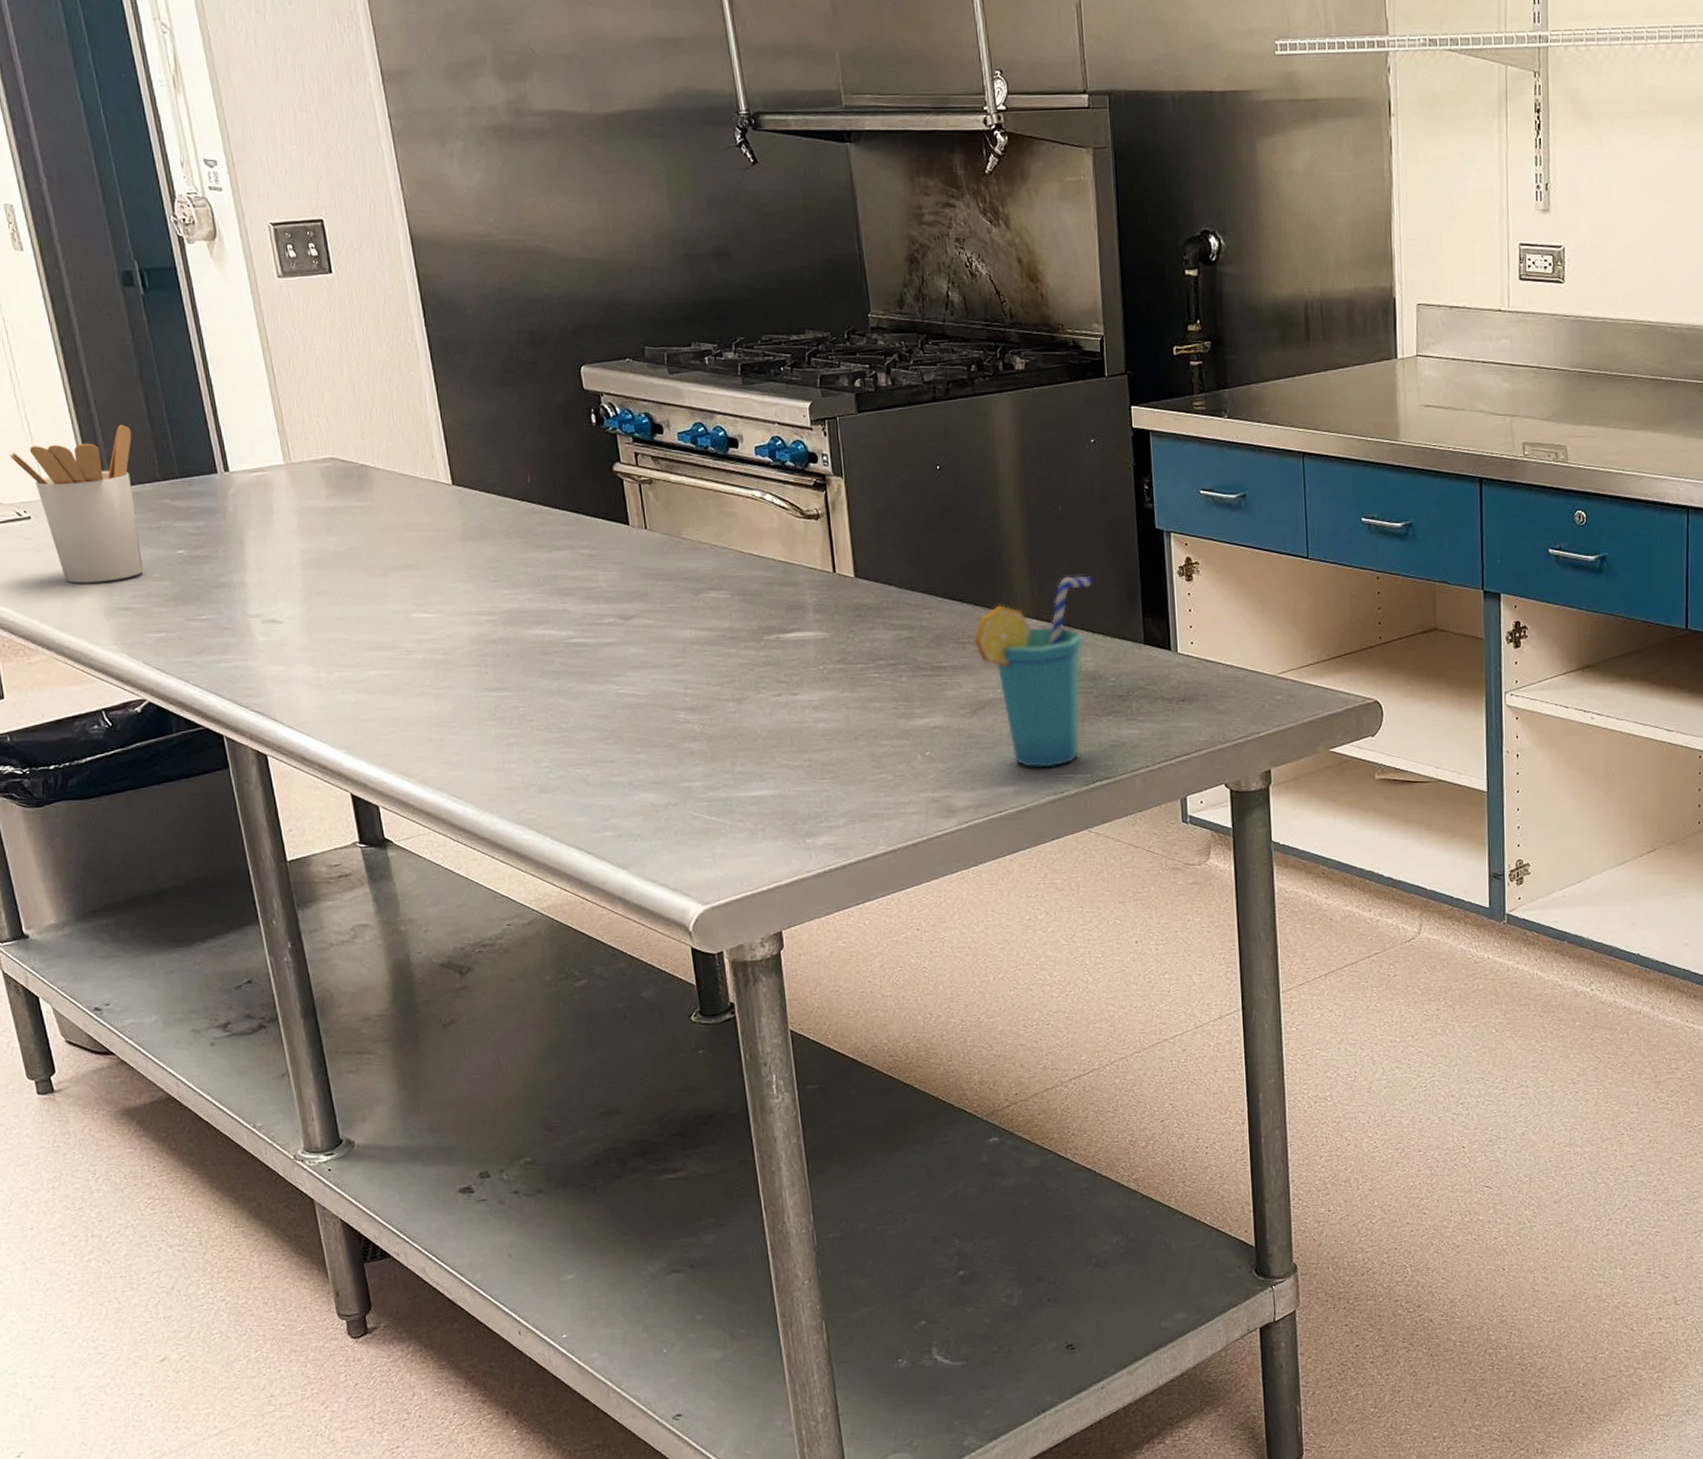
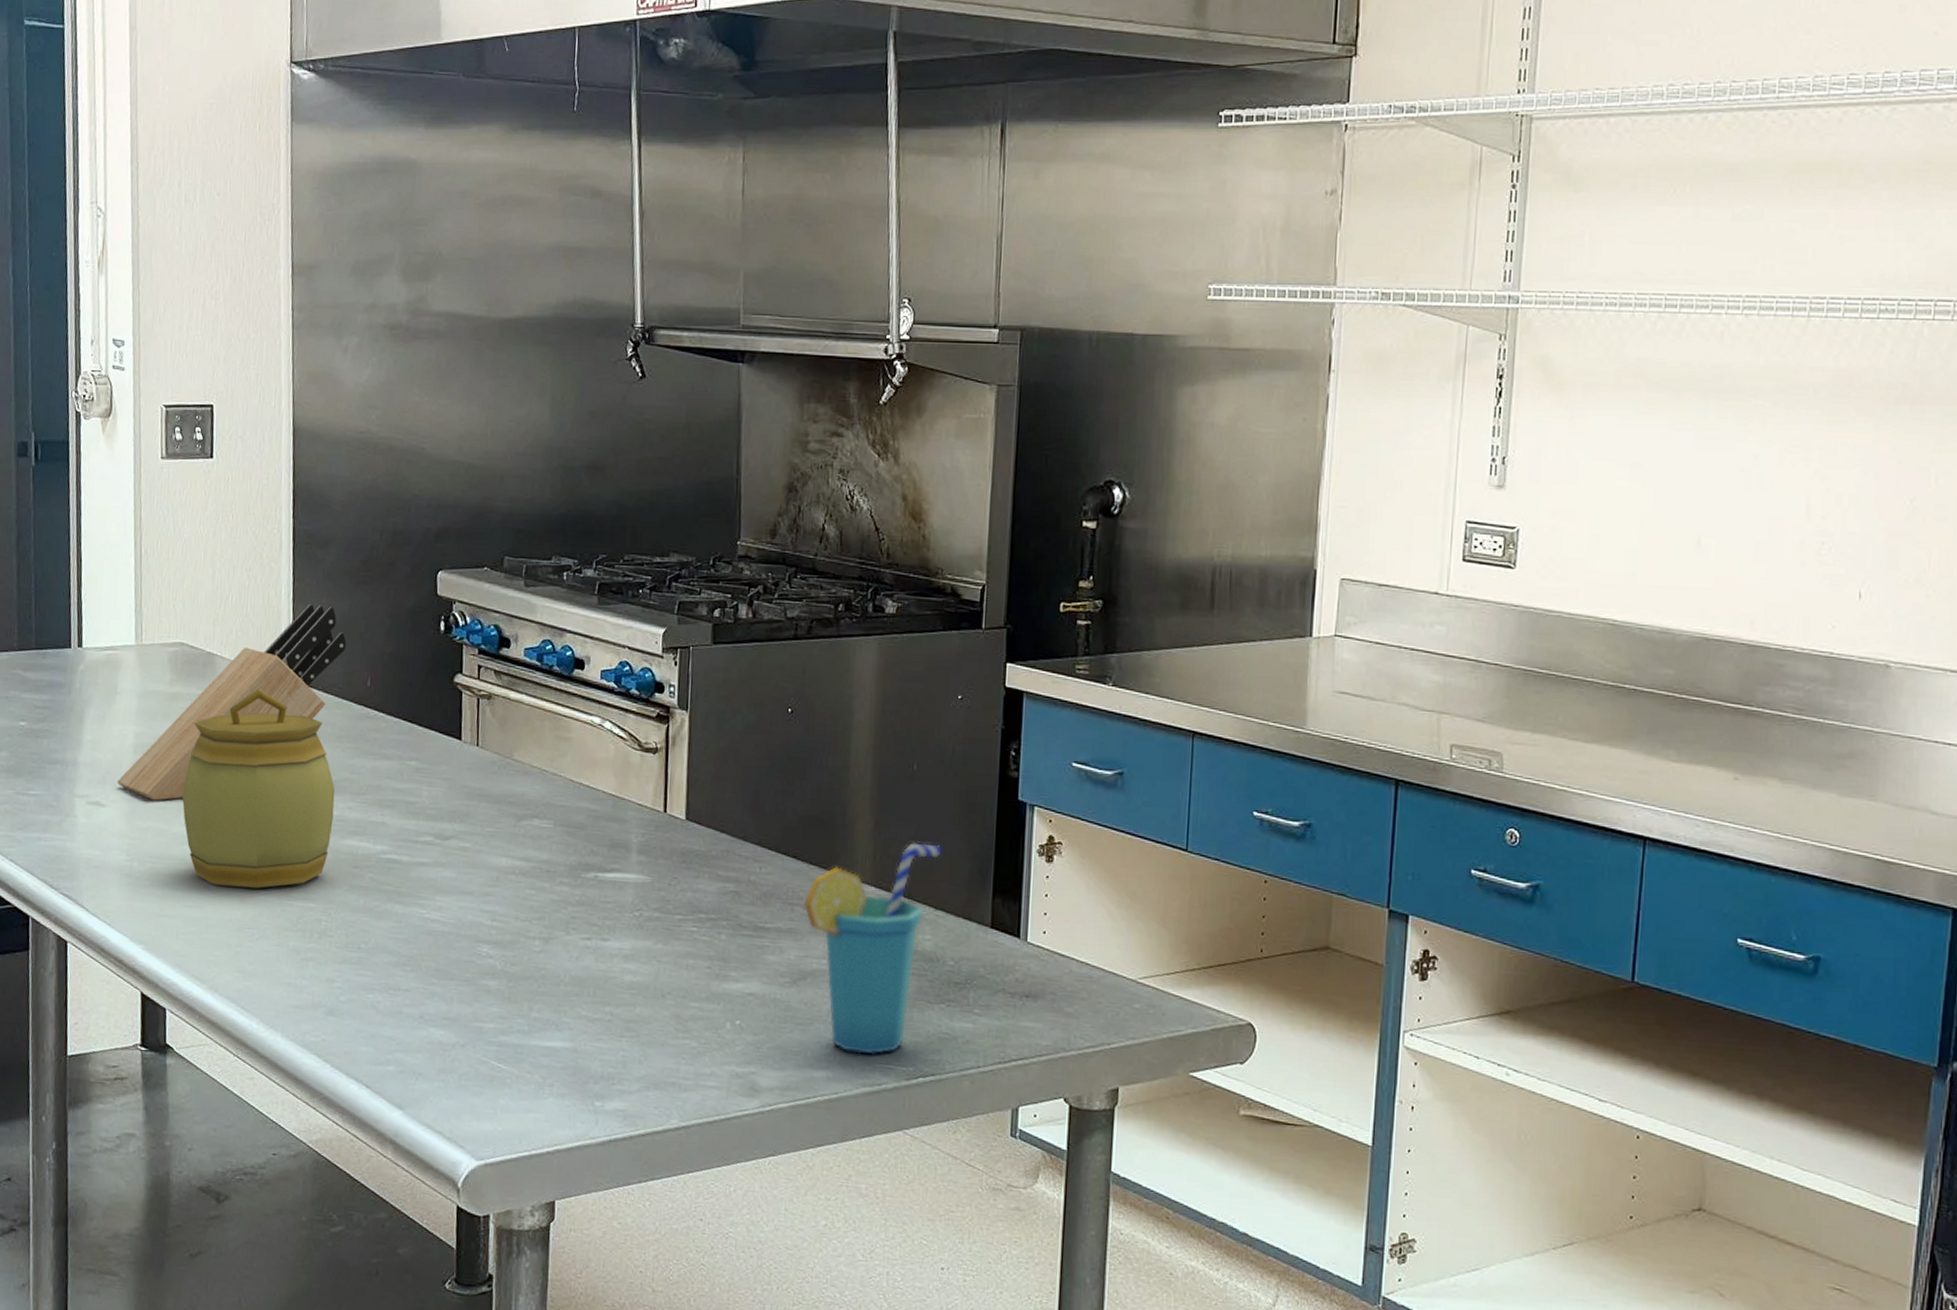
knife block: none [290,409,501,613] -> present [117,604,347,801]
jar: none [358,495,516,686] -> present [182,689,335,888]

